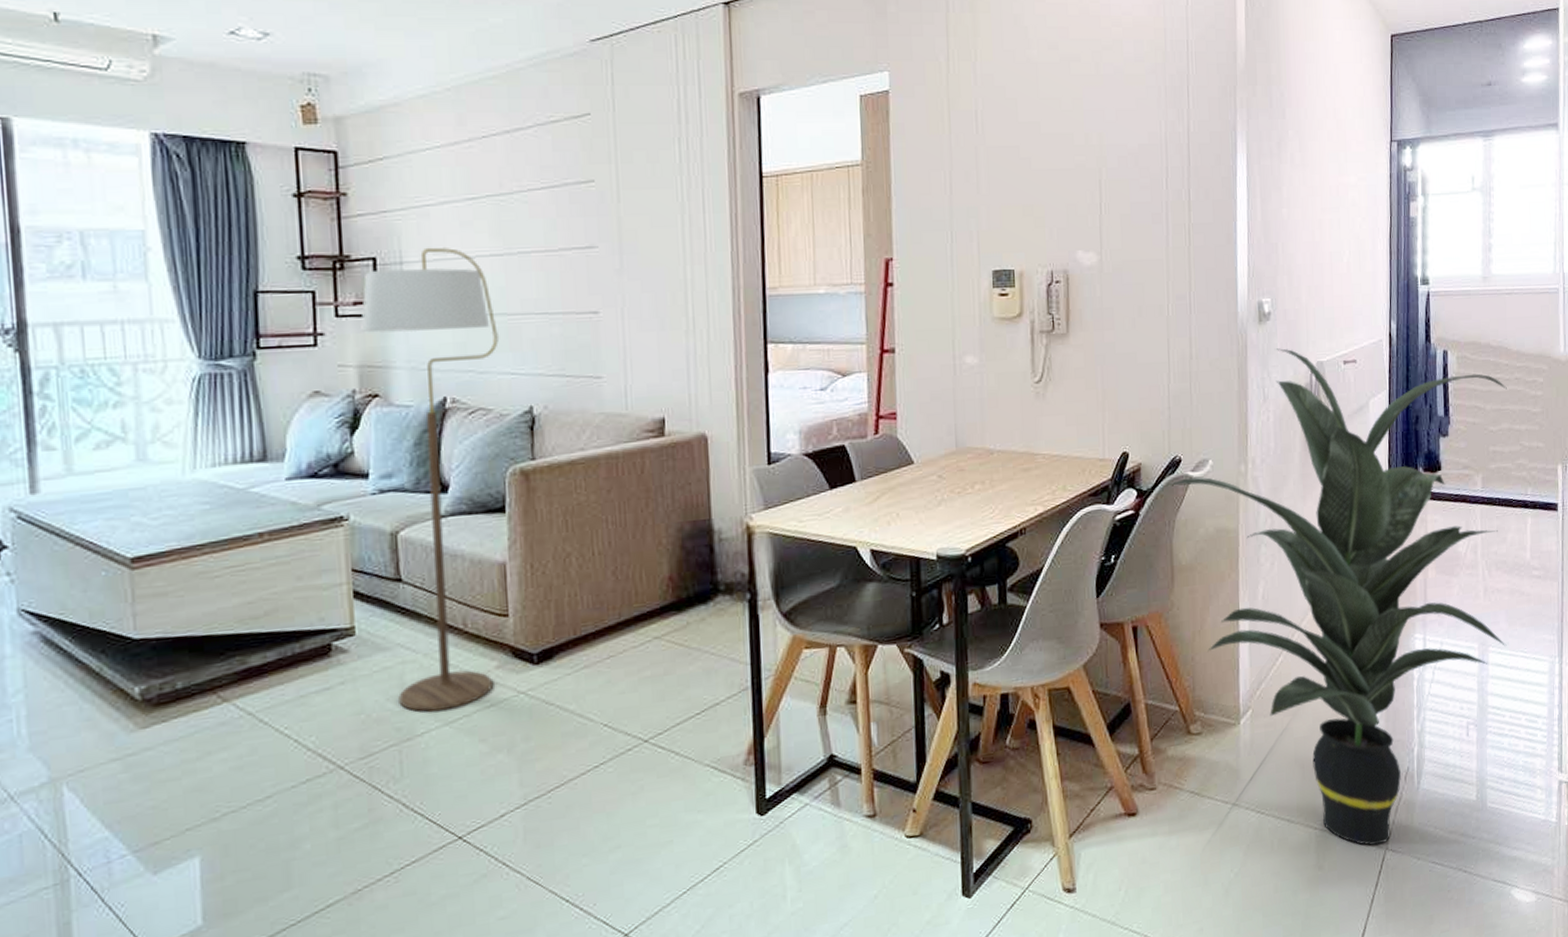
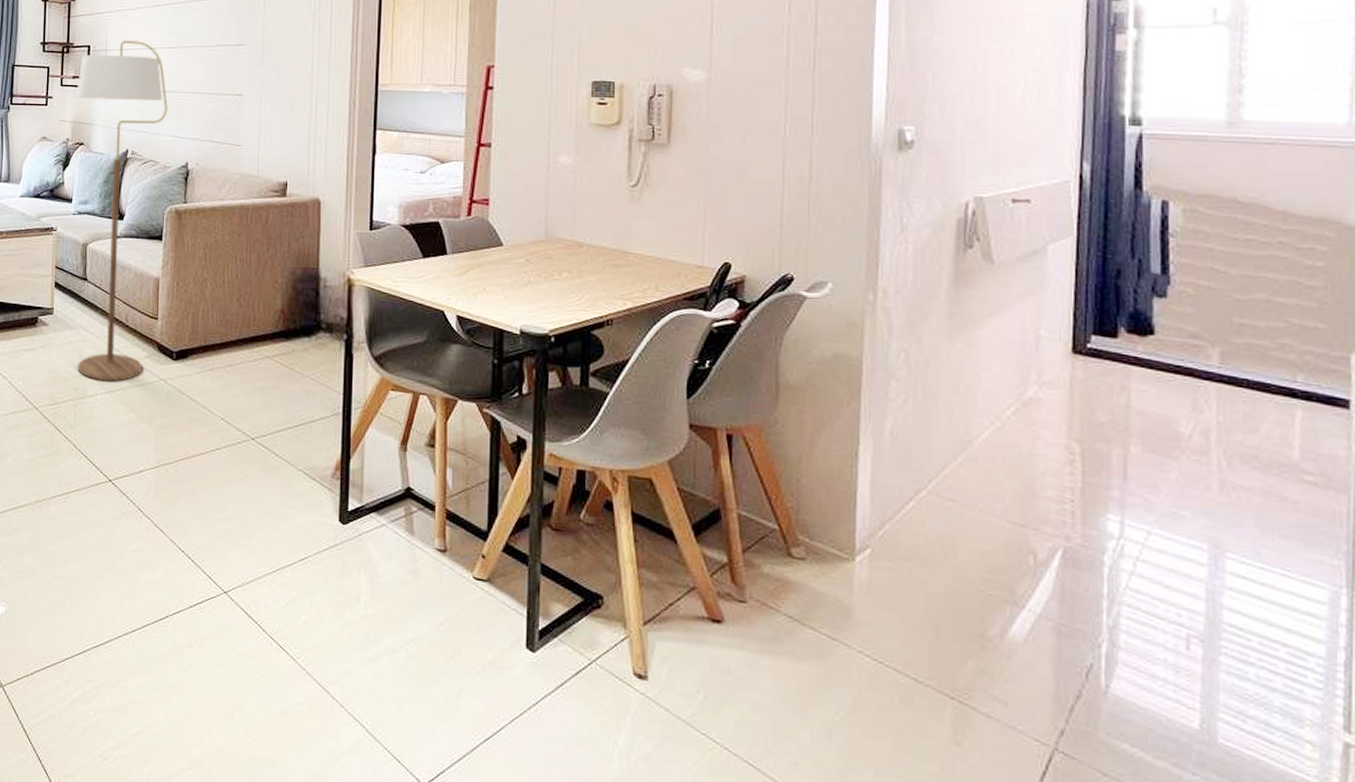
indoor plant: present [1167,348,1507,846] -> none [775,178,1264,742]

